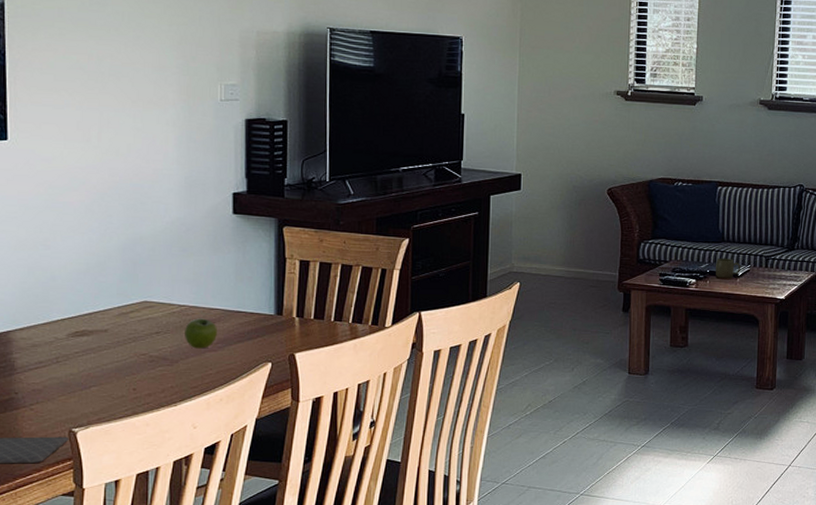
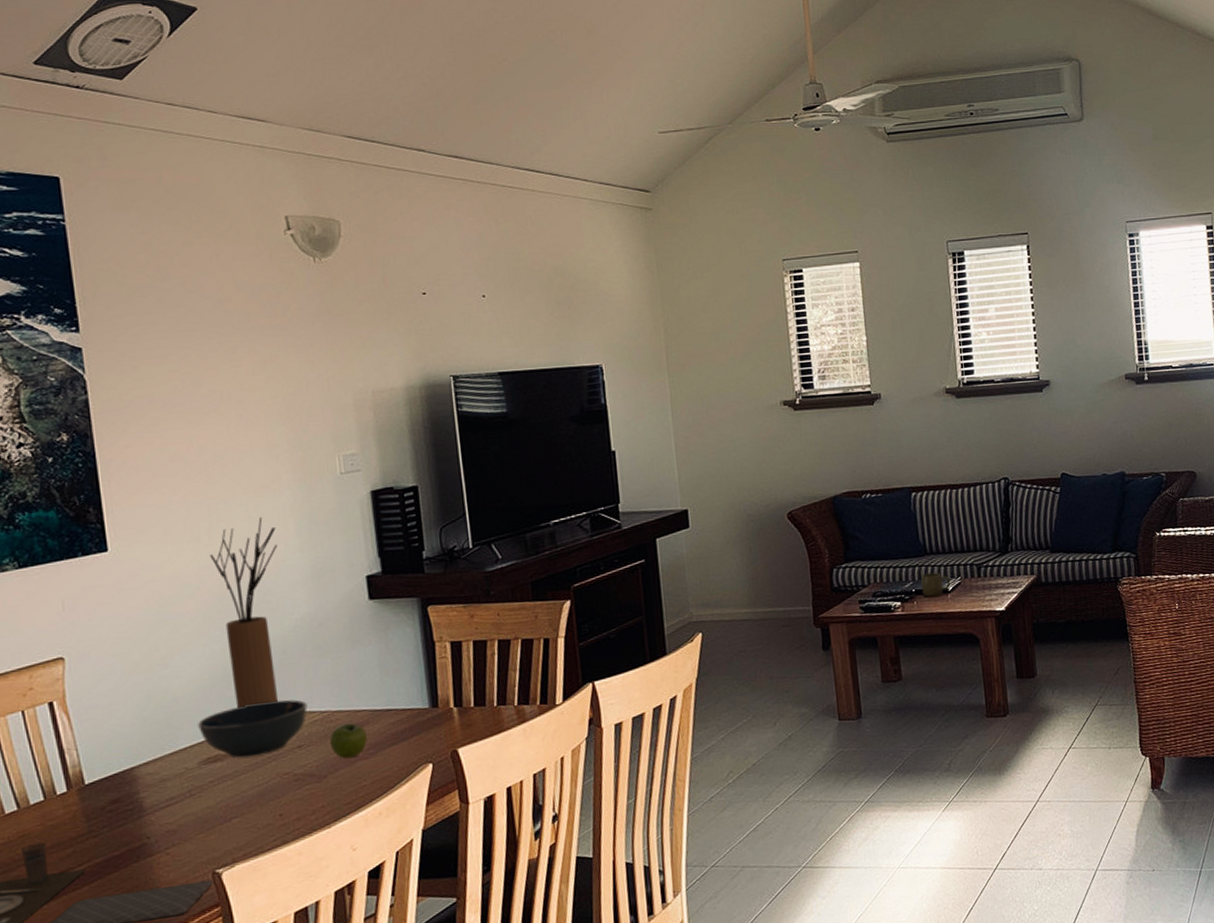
bowl: none [69,290,168,336] -> present [196,699,308,757]
vase: none [97,129,158,292] -> present [210,517,279,708]

